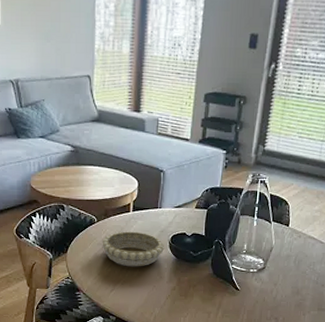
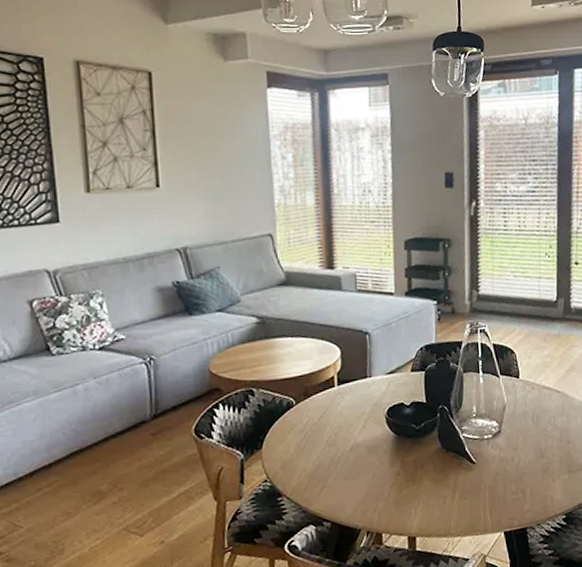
decorative bowl: present [102,231,164,267] -> none [304,409,380,455]

